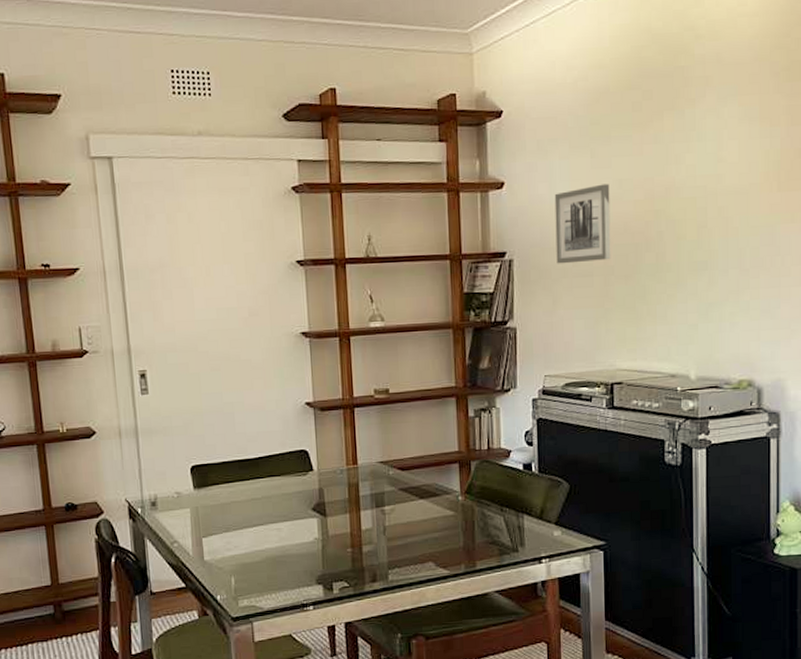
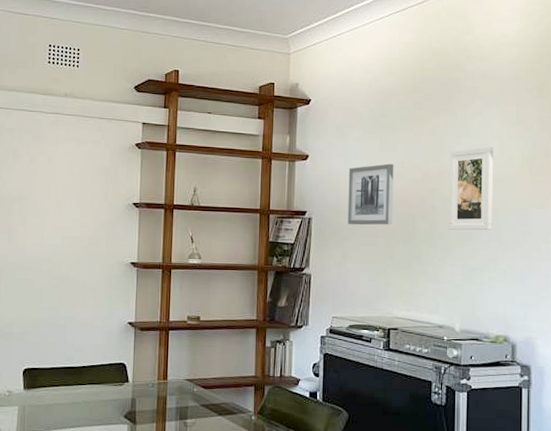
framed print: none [678,150,732,259] -> present [449,146,494,231]

